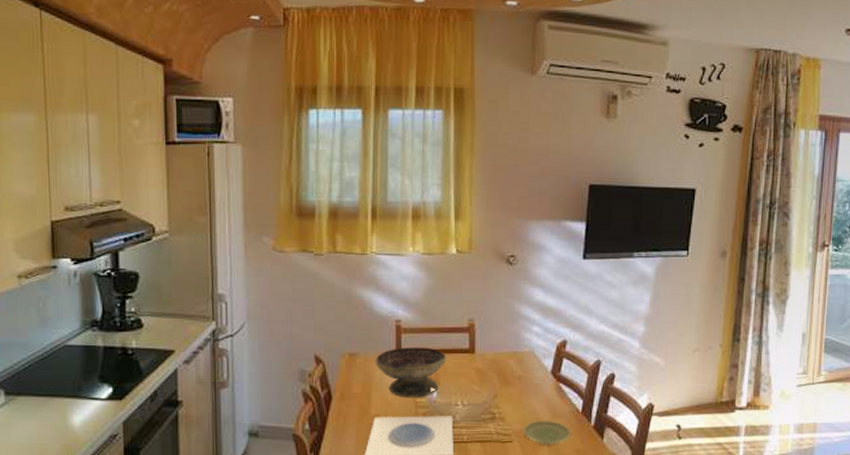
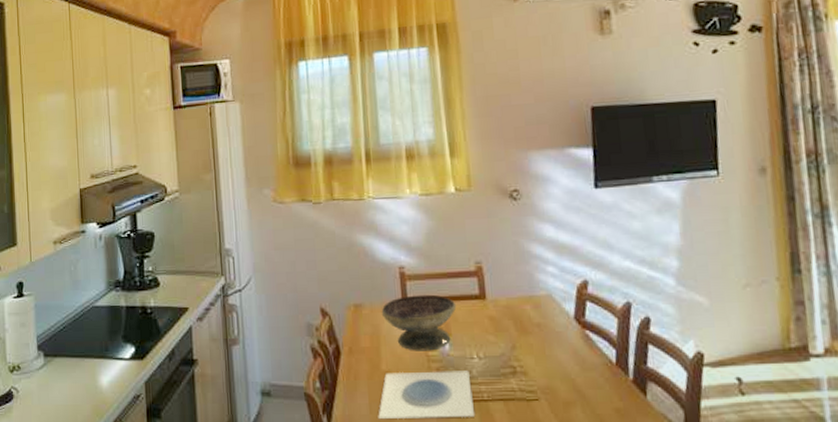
plate: present [523,421,571,445] -> none [550,375,607,403]

